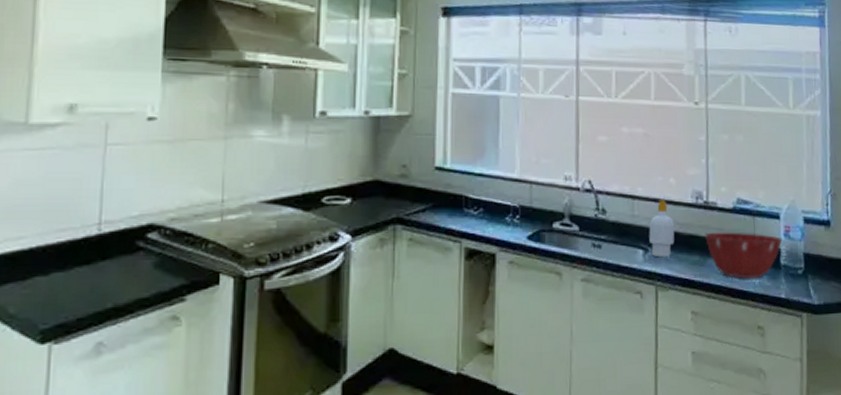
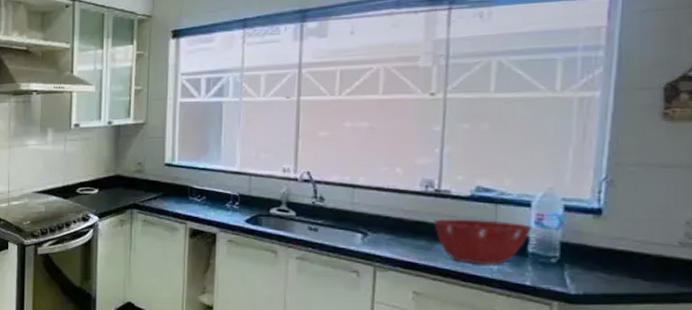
soap bottle: present [649,200,675,258] -> none [369,189,399,241]

